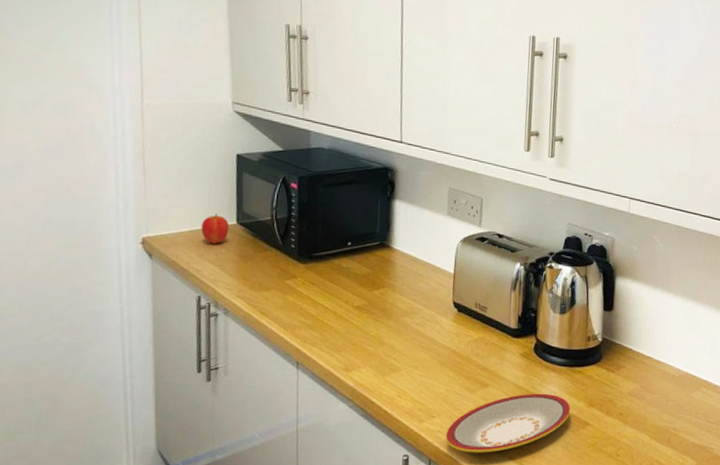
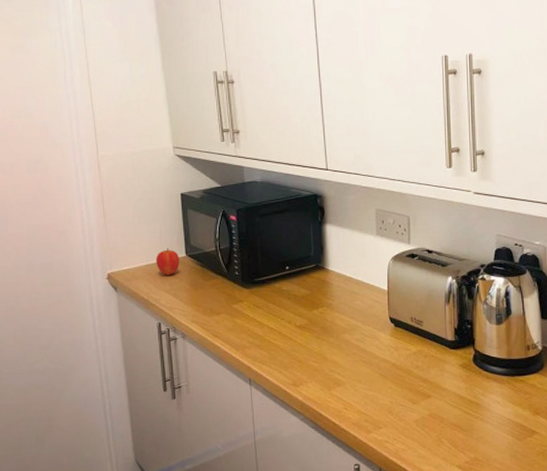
plate: present [445,393,571,453] -> none [393,403,516,462]

